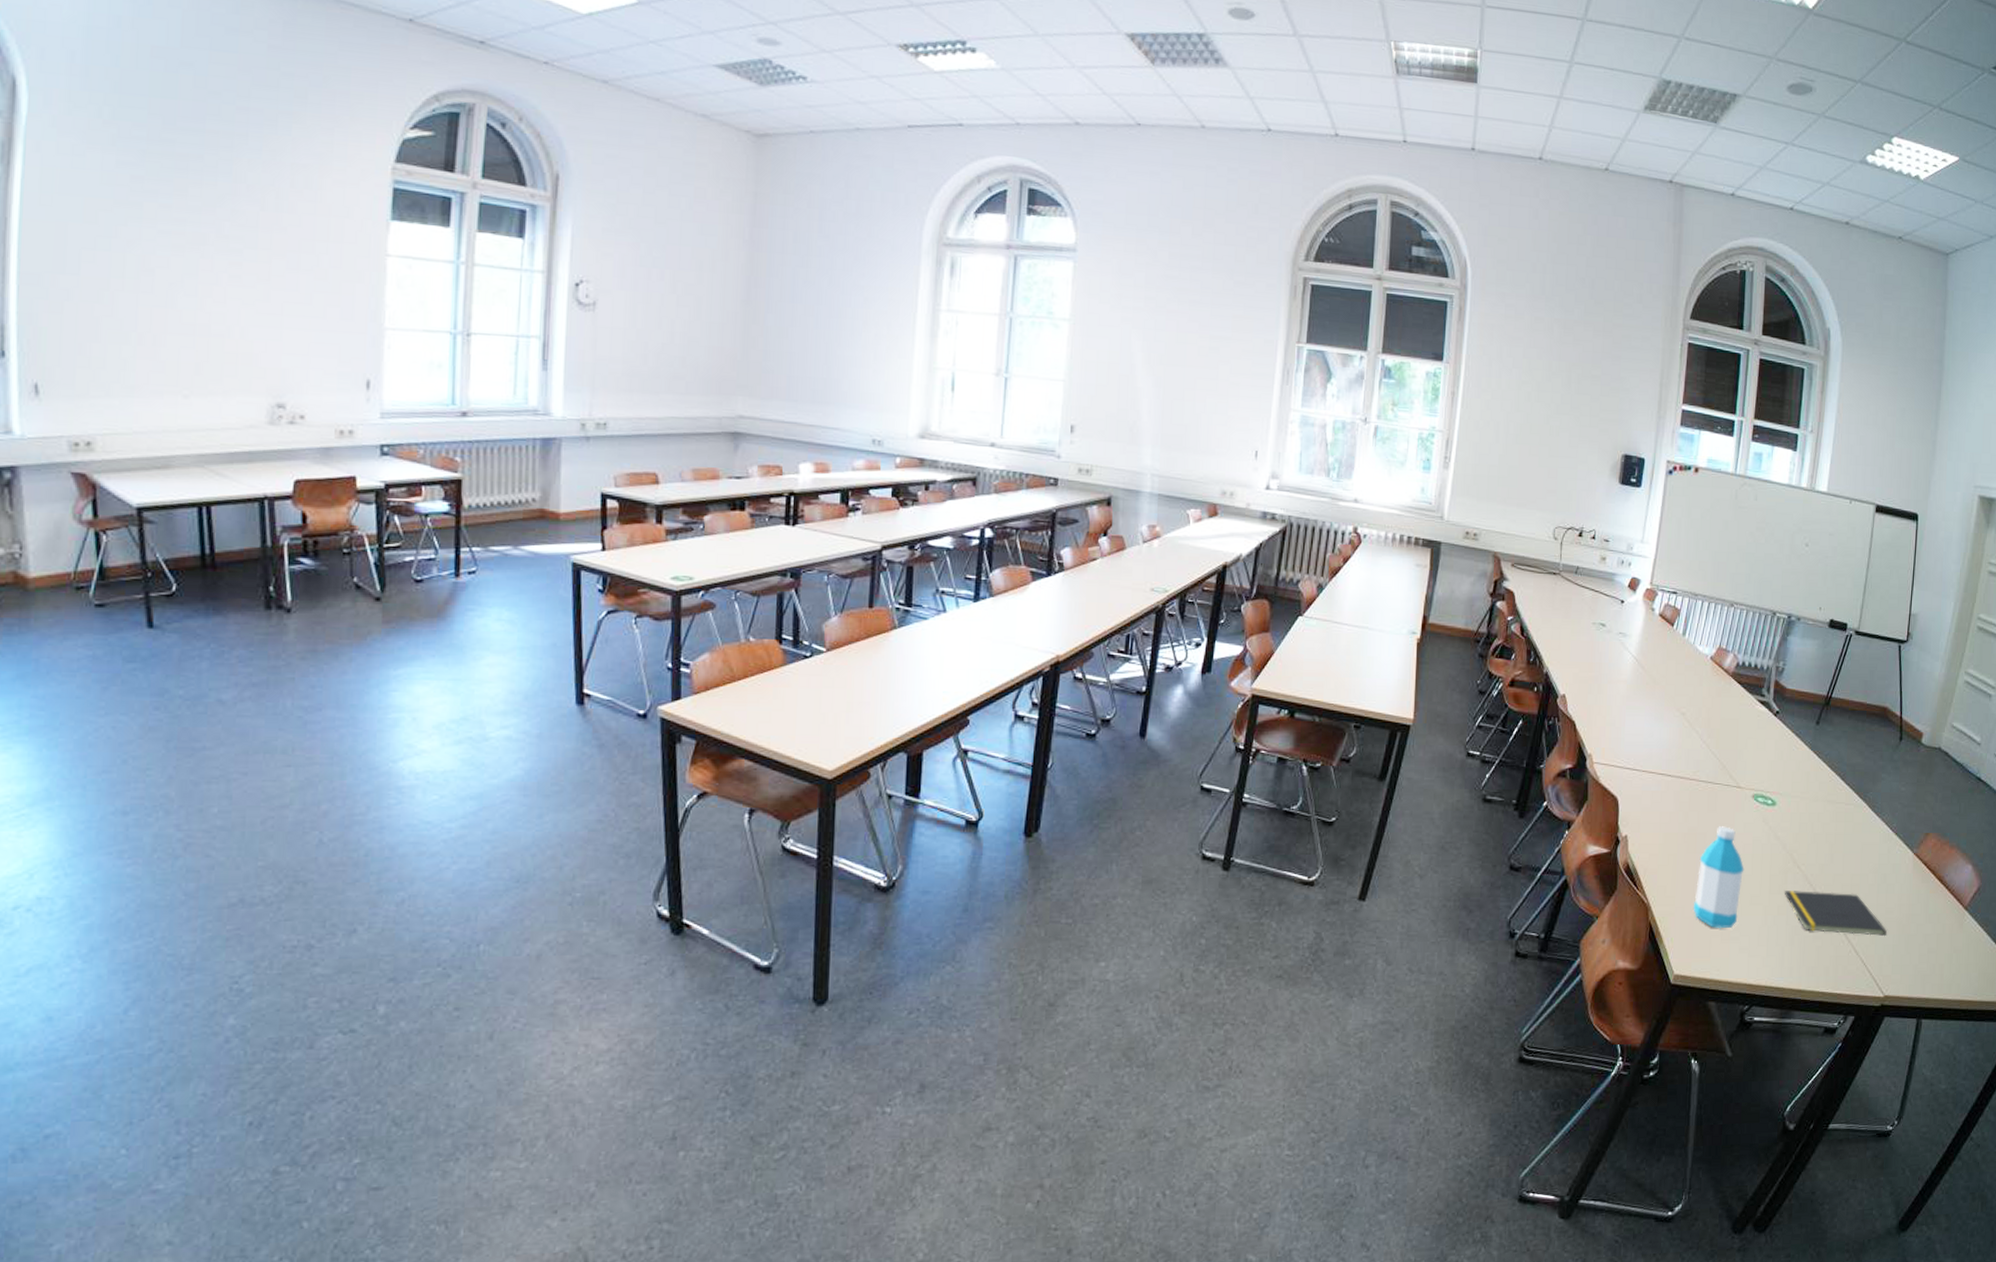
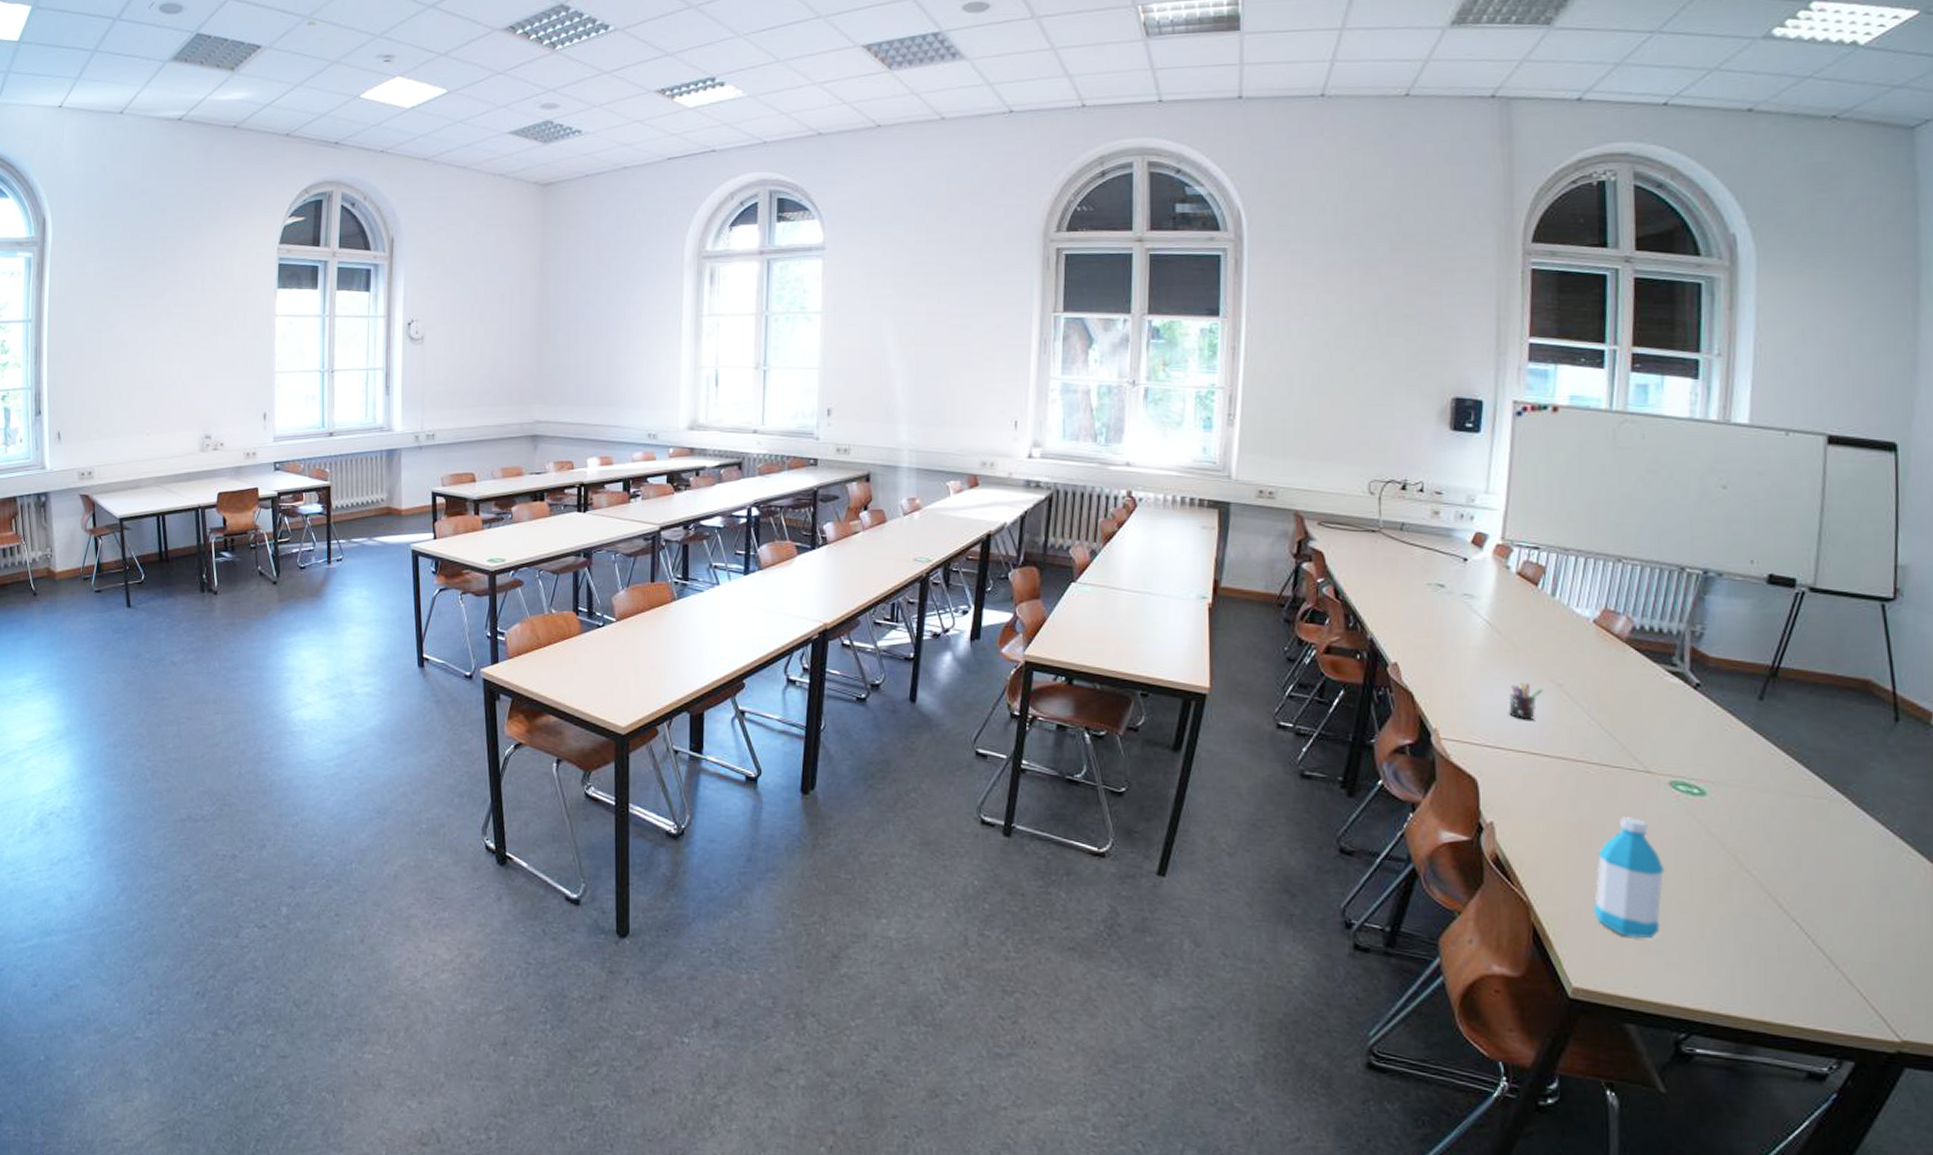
pen holder: none [1645,711,1671,745] -> present [1508,682,1543,720]
notepad: present [1784,891,1887,937] -> none [1727,899,1897,966]

